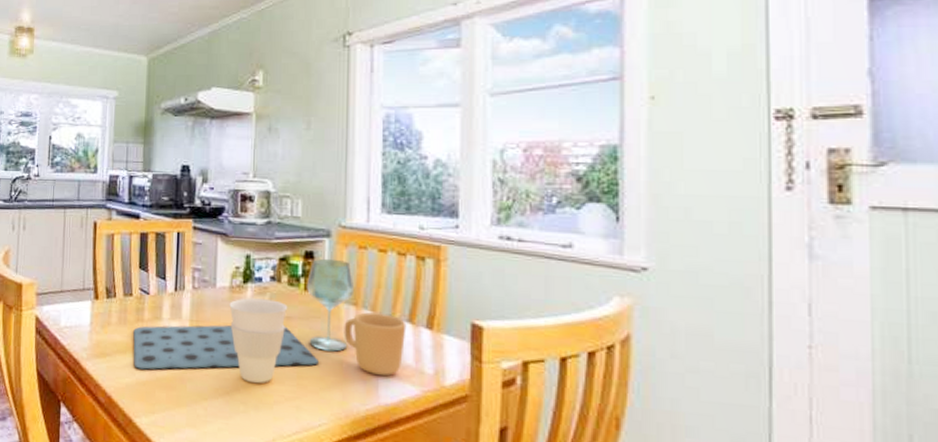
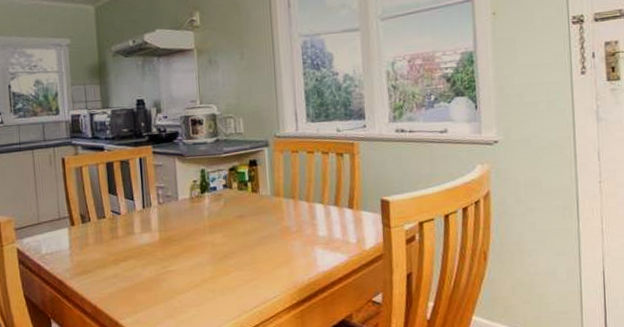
placemat: present [133,325,318,370] -> none [110,223,269,279]
cup: present [229,298,288,384] -> none [191,203,240,274]
wine glass: present [307,258,355,352] -> none [253,164,292,238]
mug: present [344,312,407,376] -> none [286,201,334,250]

